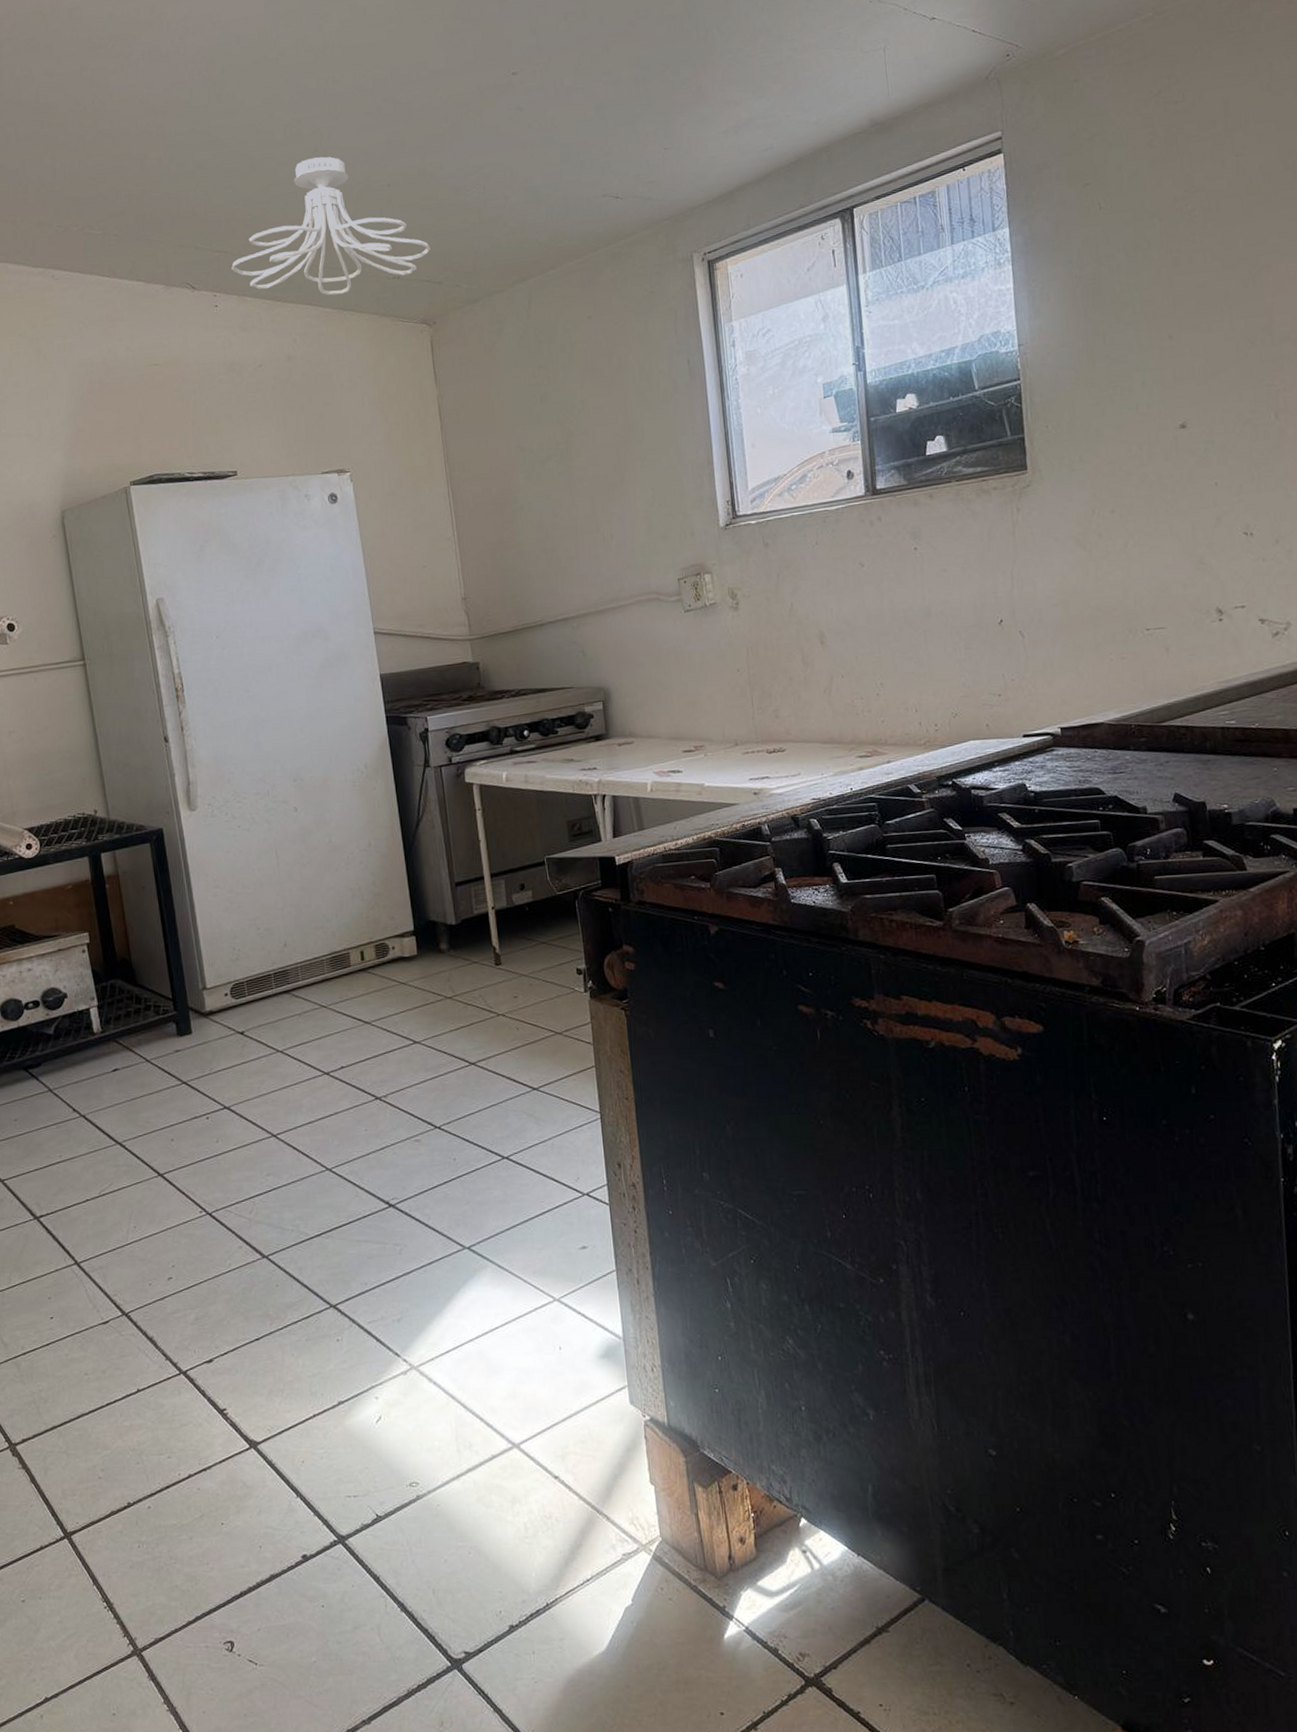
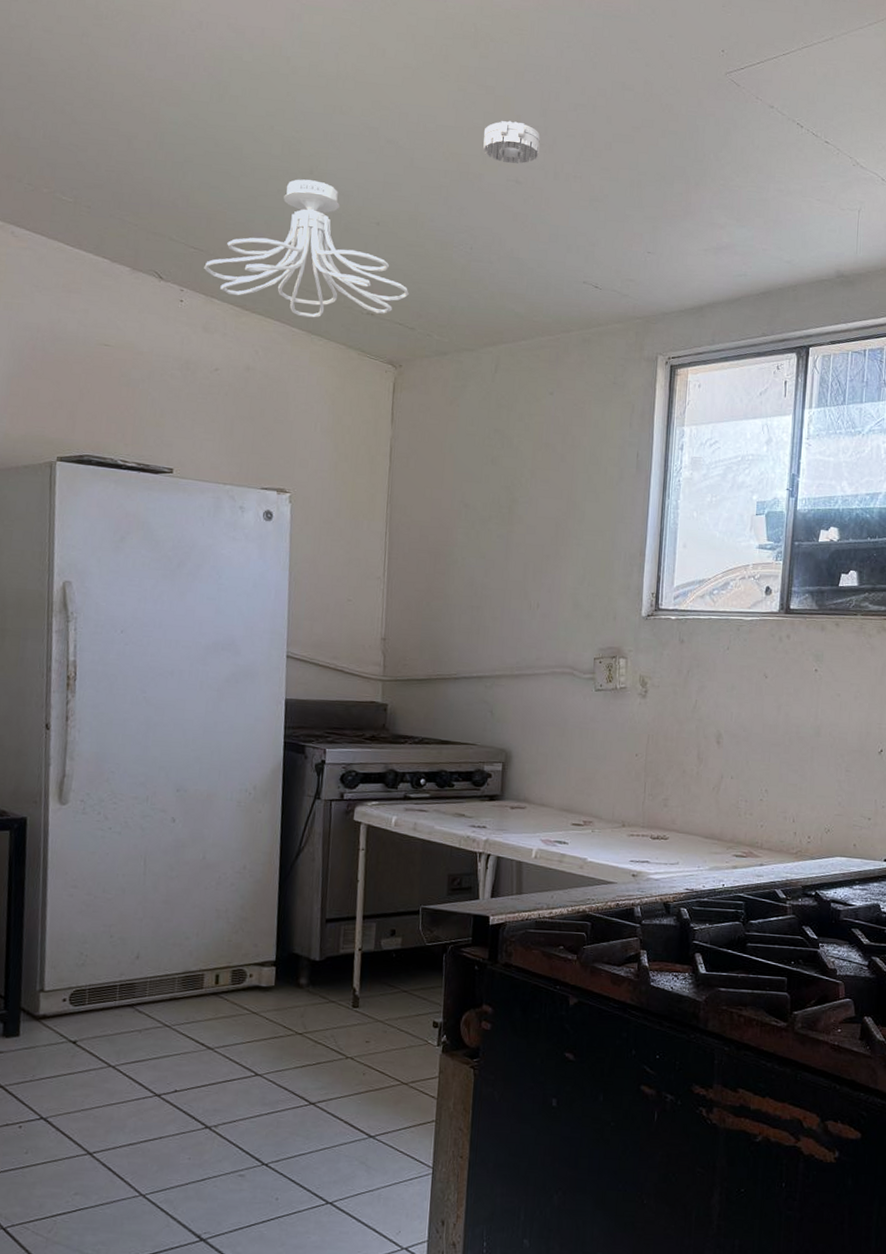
smoke detector: none [476,46,536,93] -> present [483,121,540,164]

